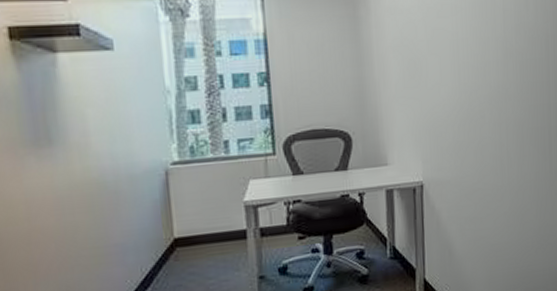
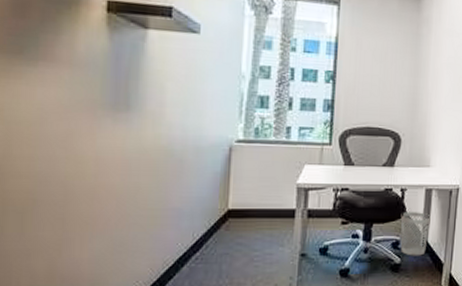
wastebasket: none [362,216,396,265] -> present [400,212,431,256]

